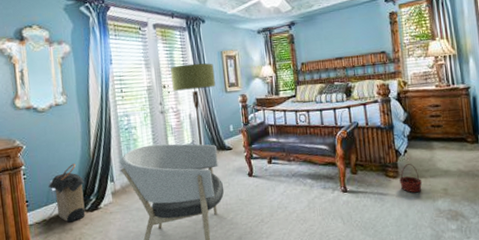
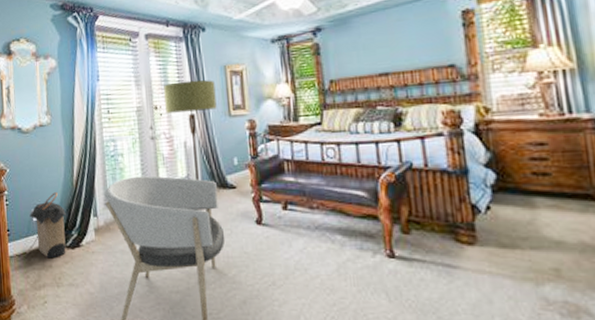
basket: present [399,164,423,193] -> none [478,226,517,270]

